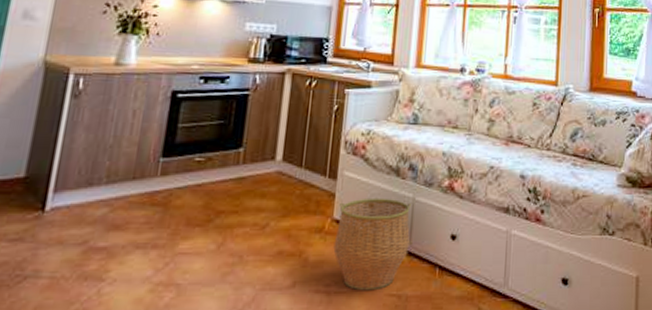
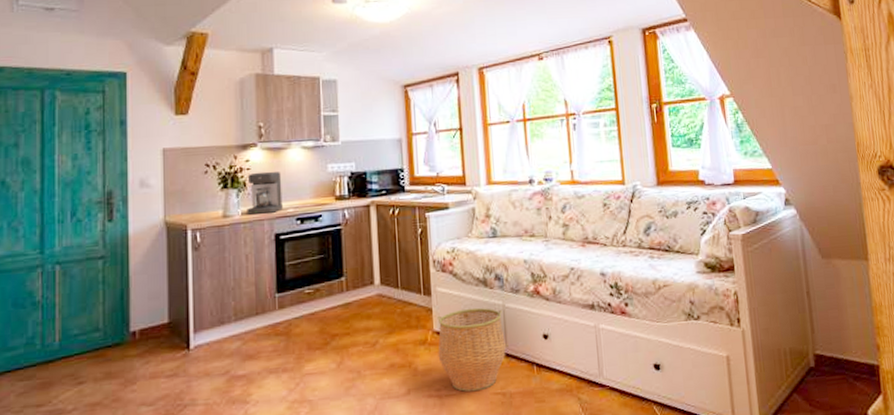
coffee maker: none [143,20,192,68] -> present [247,171,283,215]

